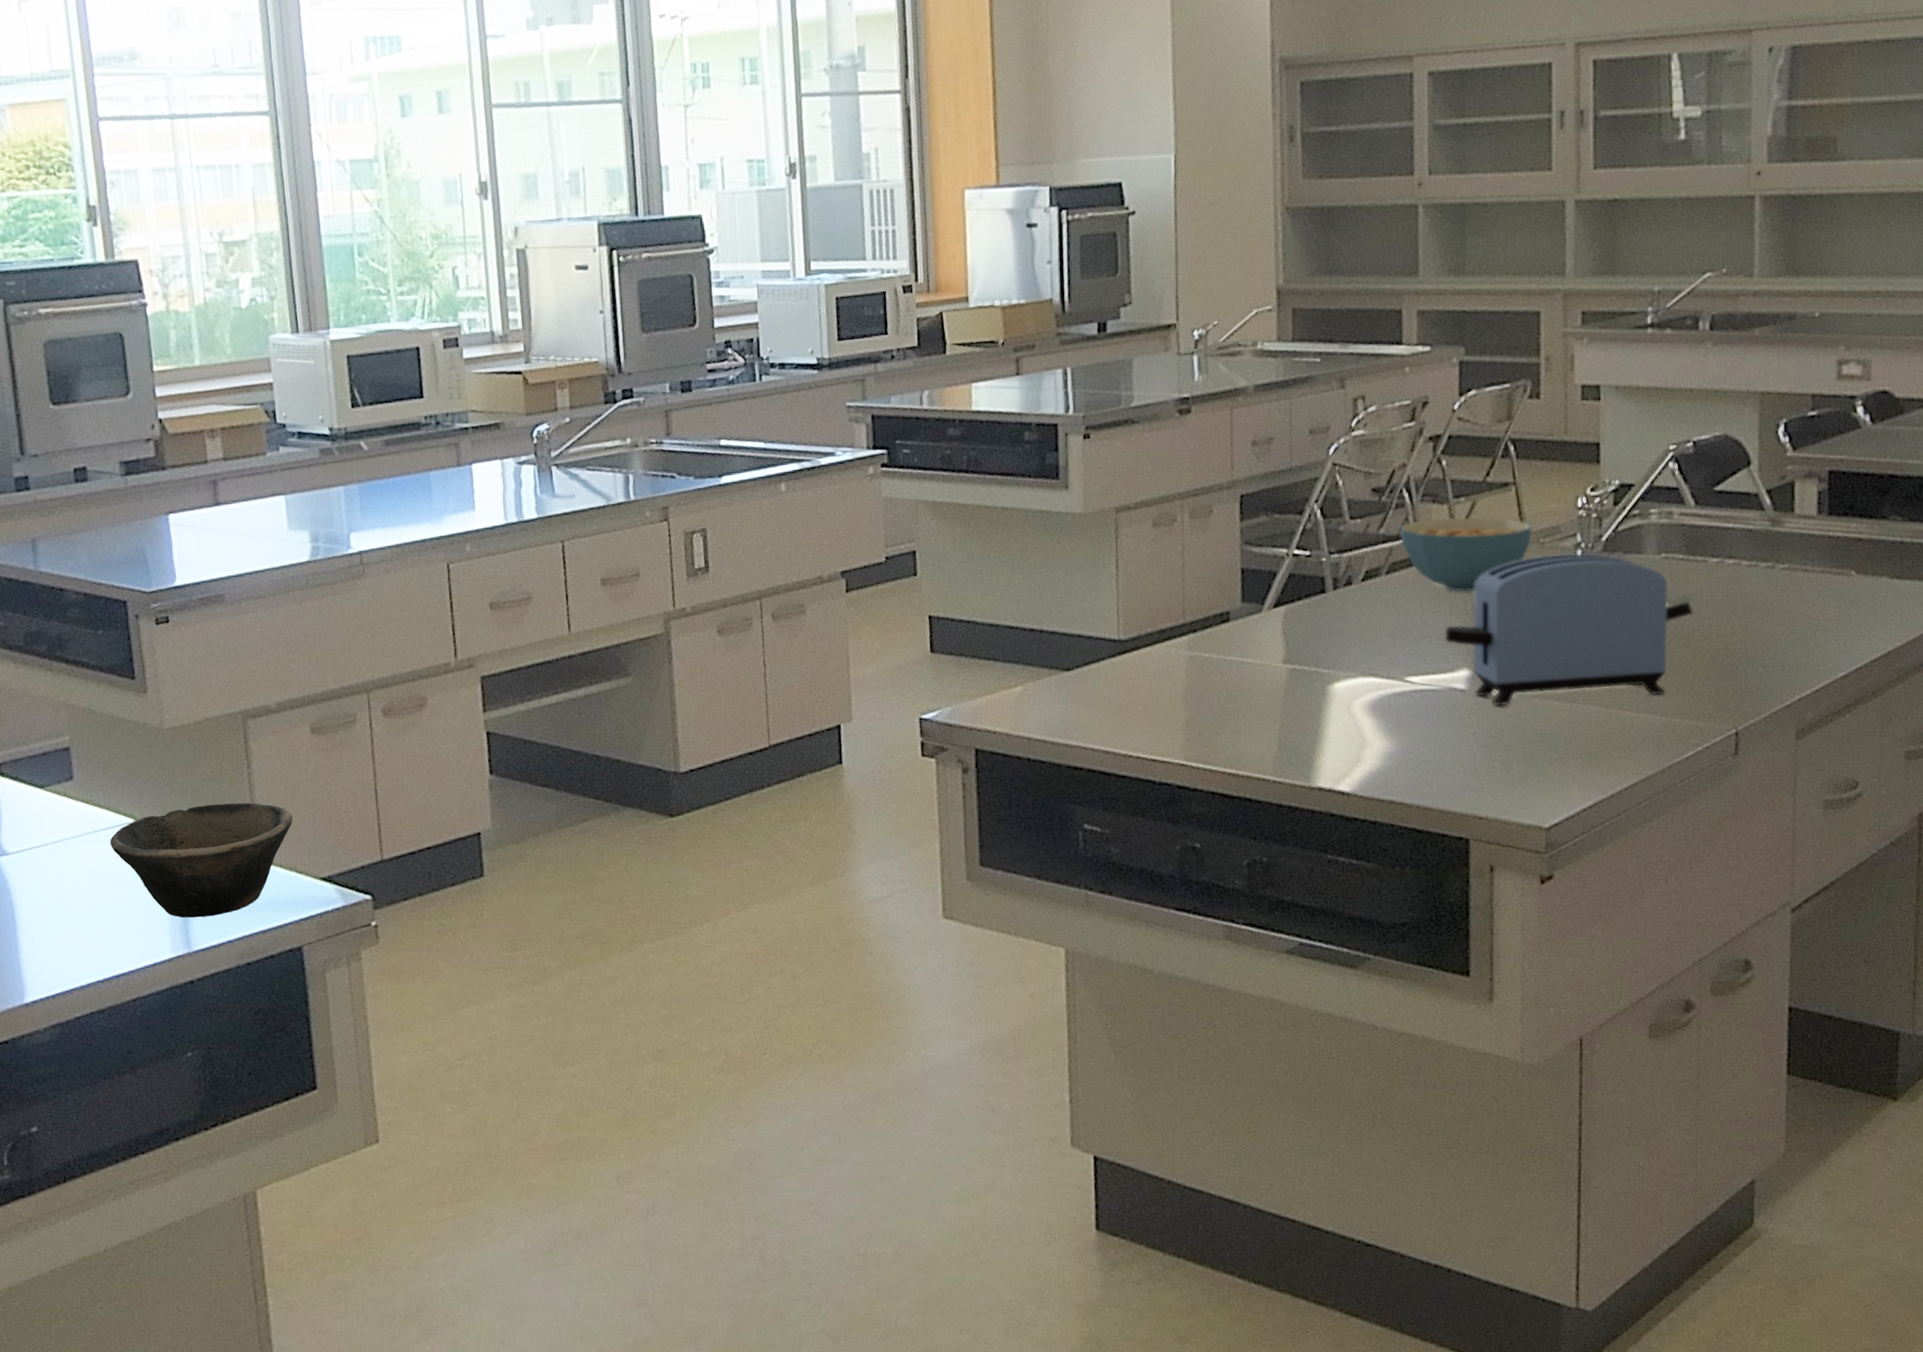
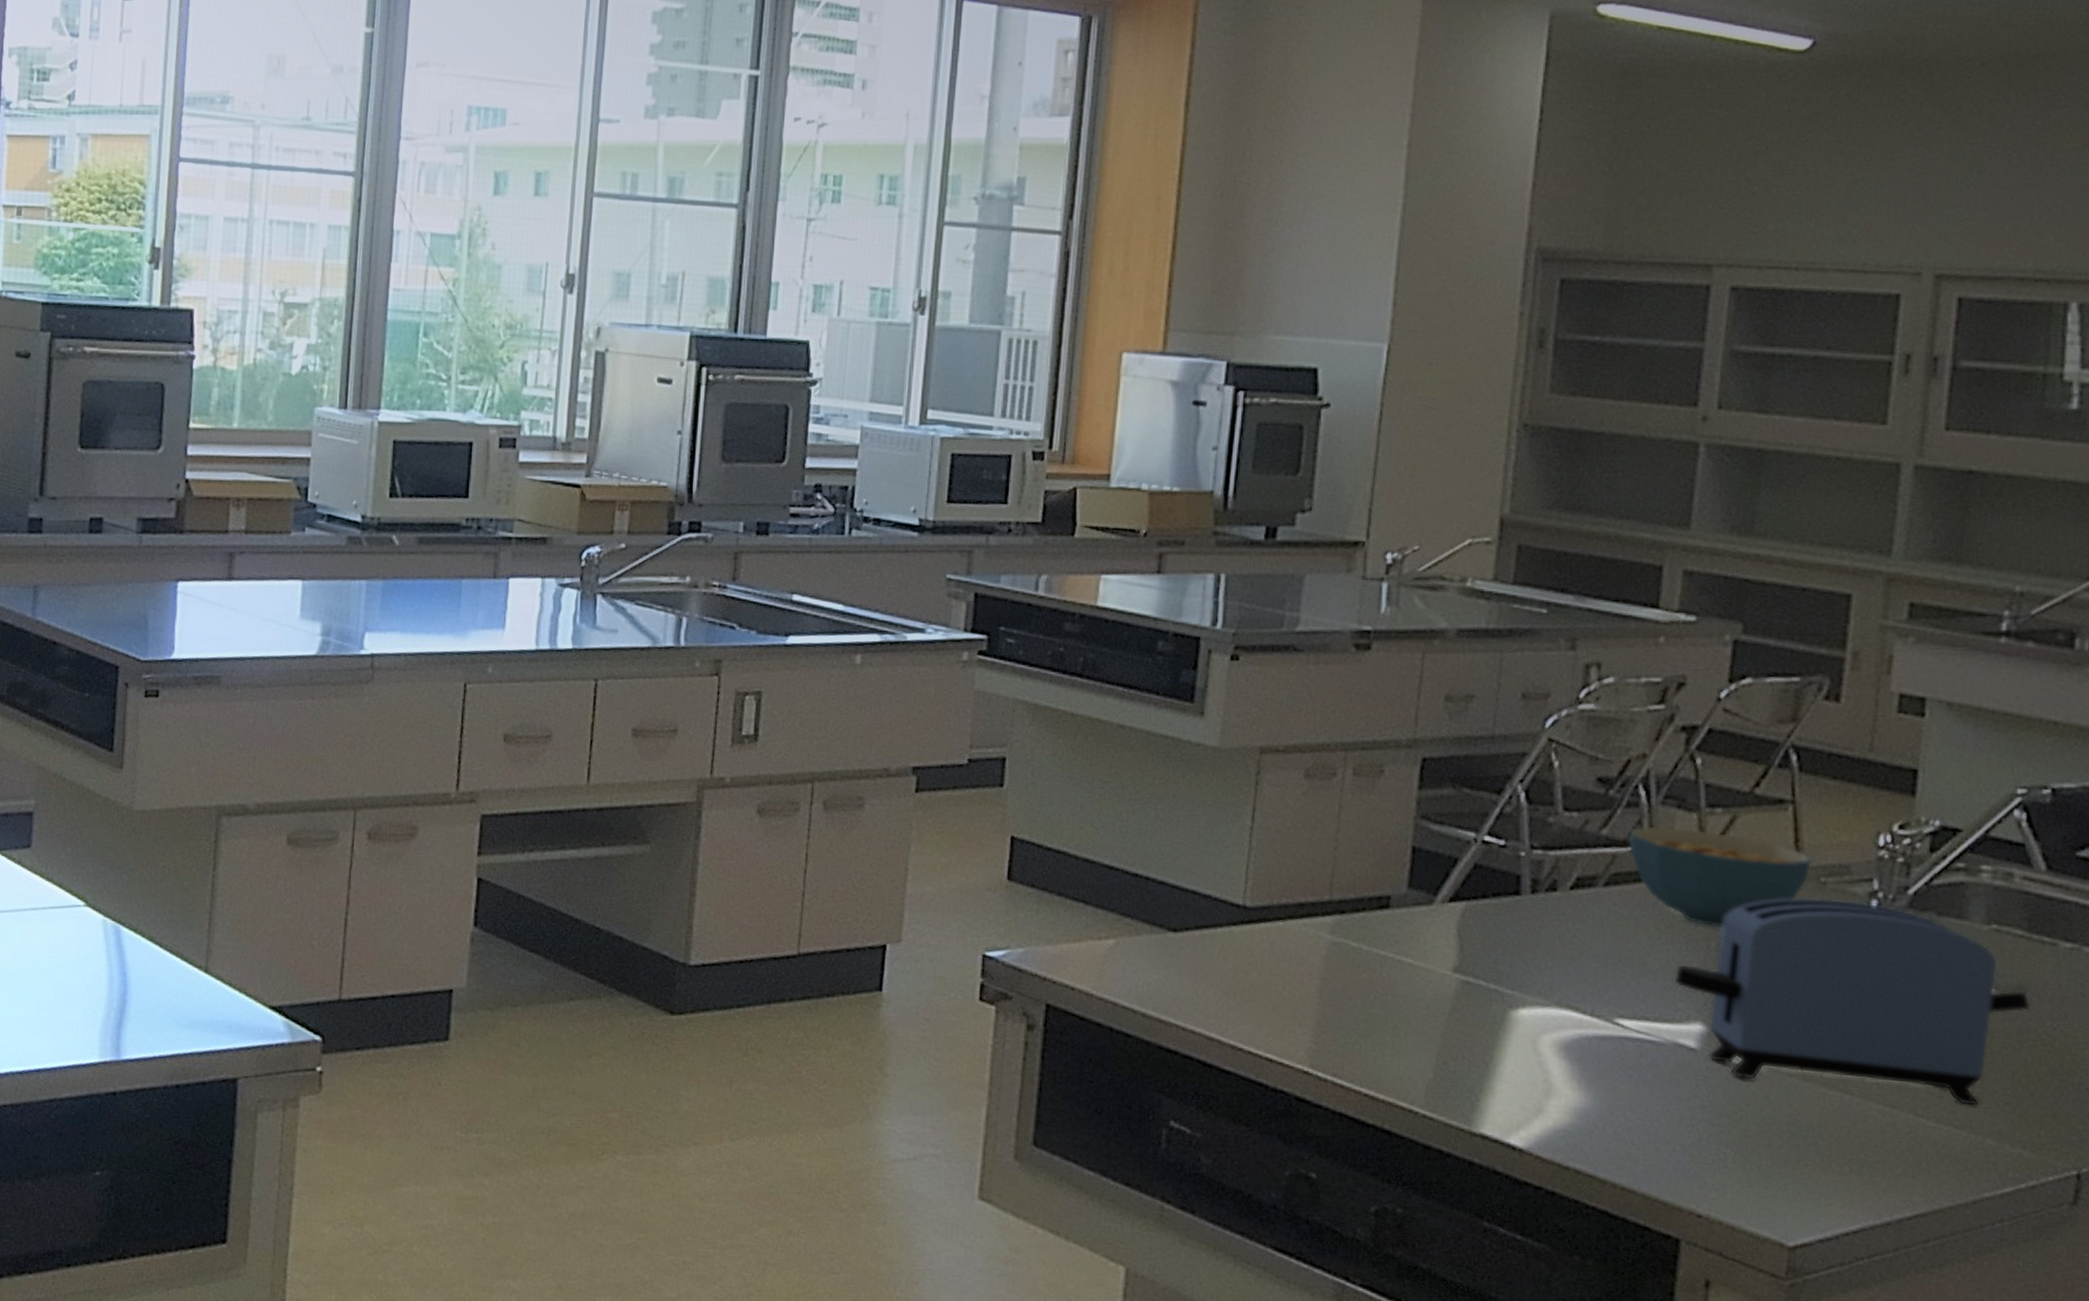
bowl: present [109,802,293,918] -> none [55,900,252,1026]

